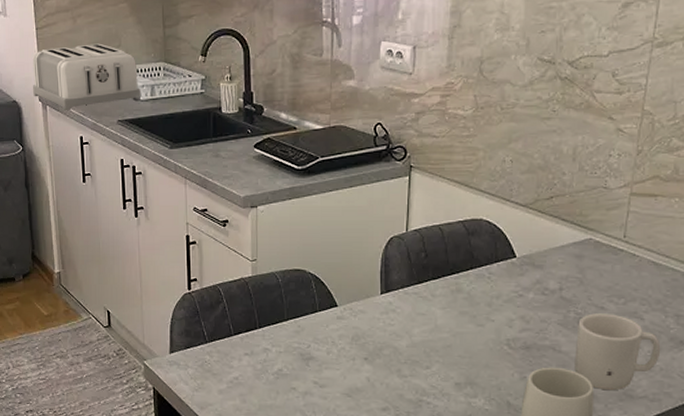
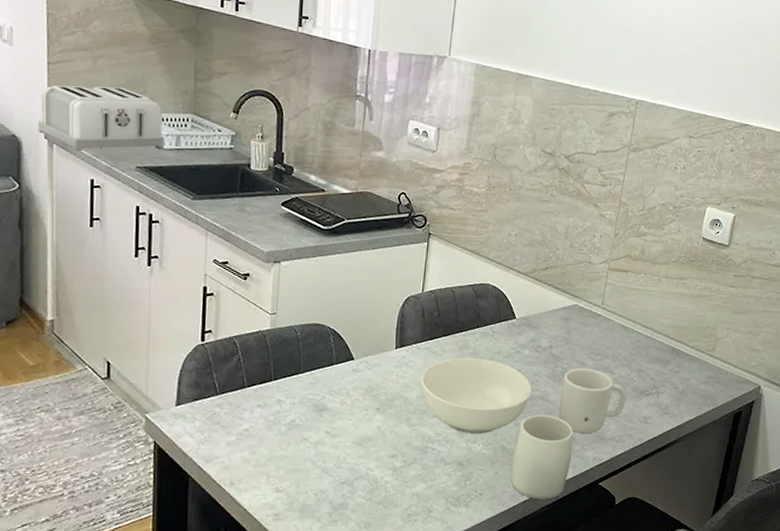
bowl: none [410,302,540,387] -> present [420,357,532,434]

